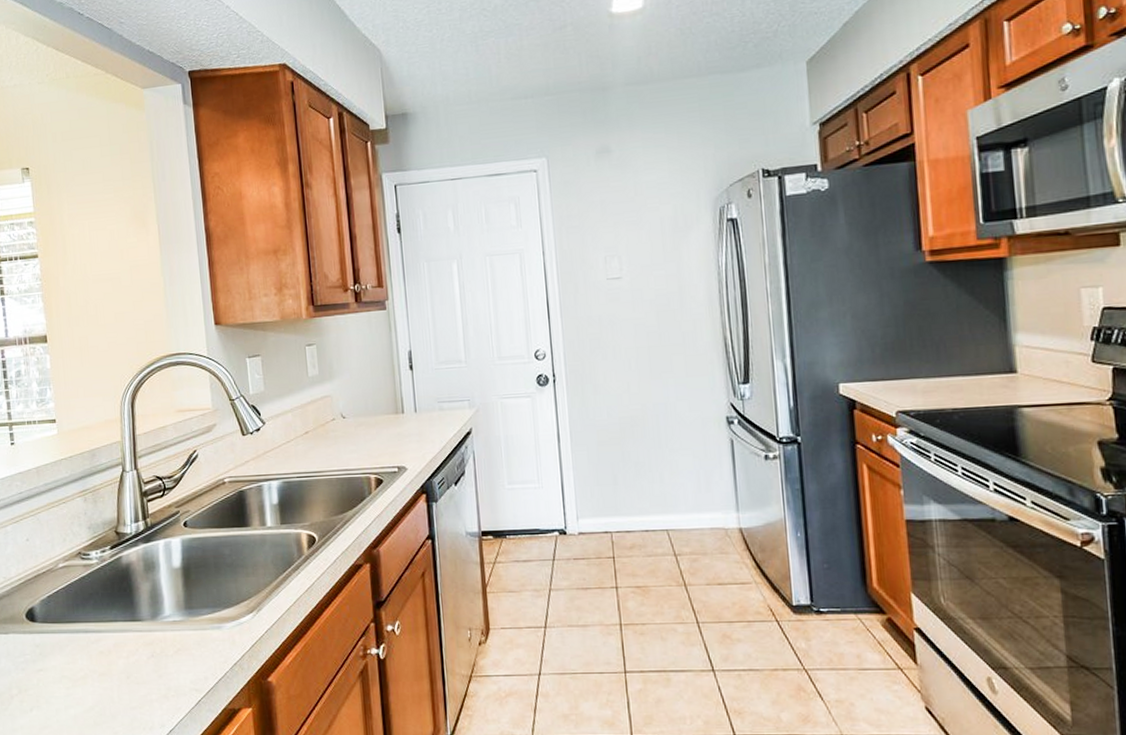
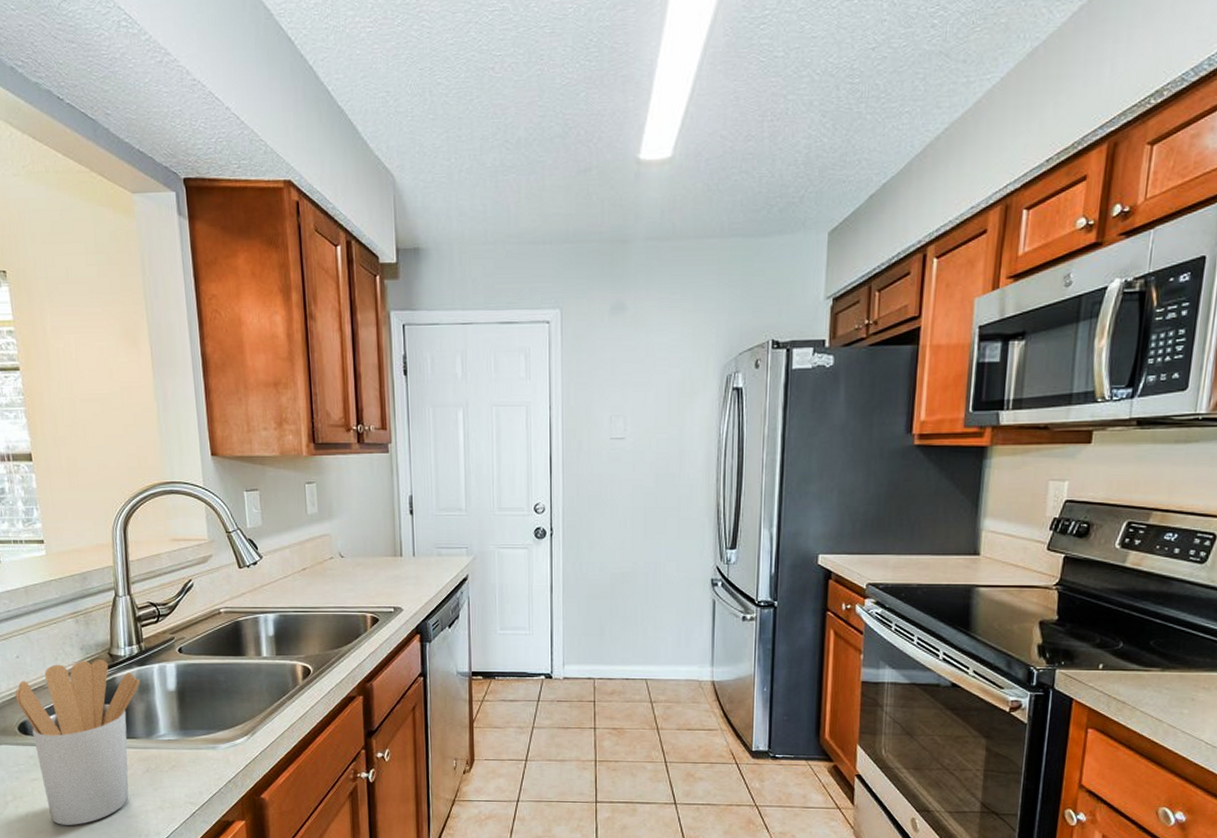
utensil holder: none [24,538,146,720] -> present [15,660,140,825]

